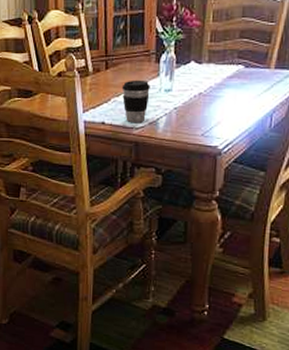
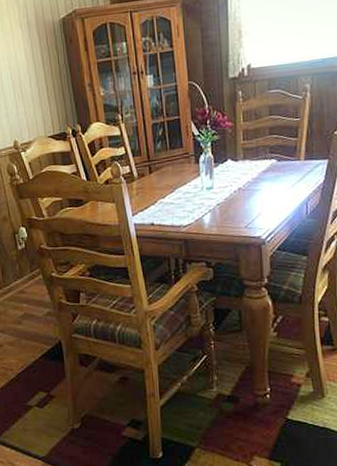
coffee cup: present [121,80,150,122] -> none [166,180,193,221]

